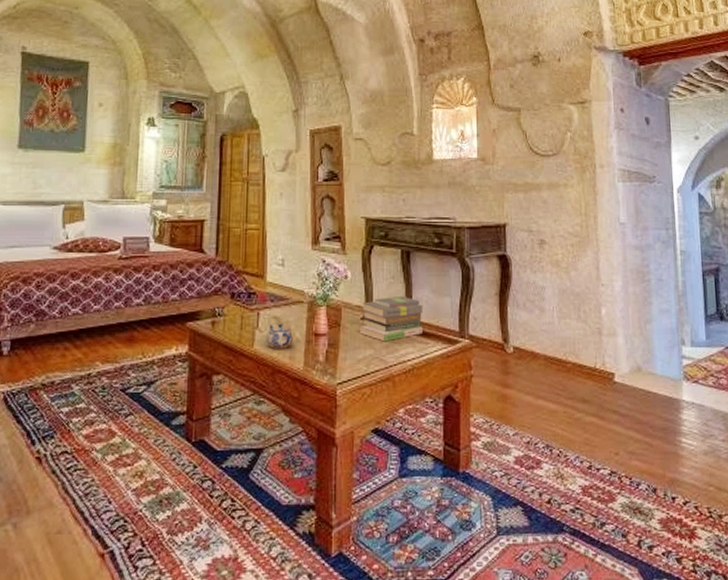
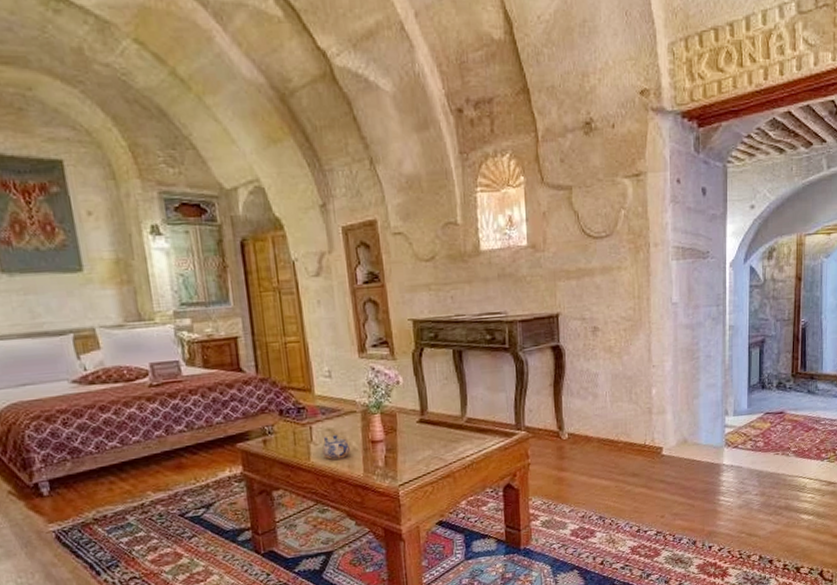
books: present [359,297,424,342] -> none [416,396,480,442]

